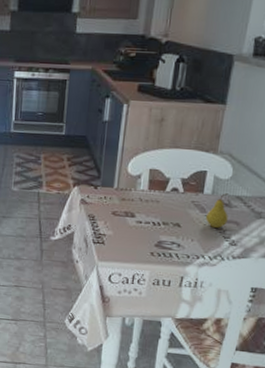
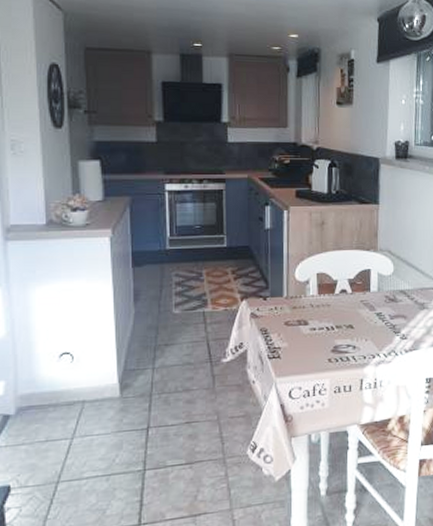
fruit: present [206,193,228,228] -> none [376,289,396,324]

